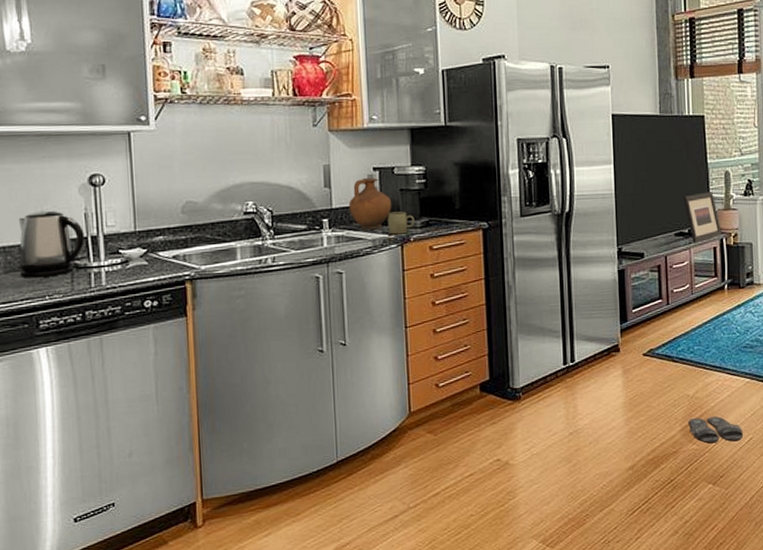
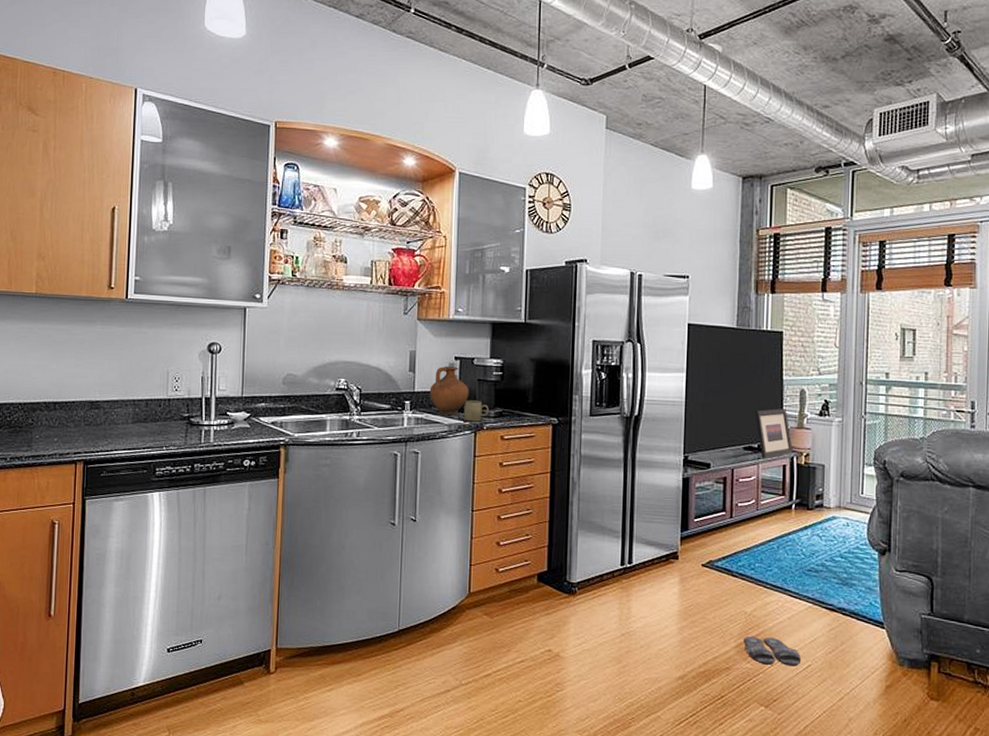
kettle: present [19,210,85,279] -> none [144,371,200,430]

